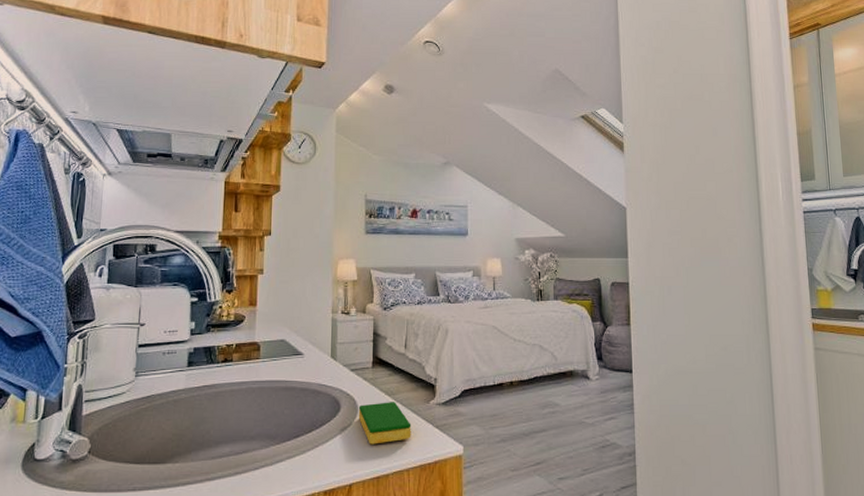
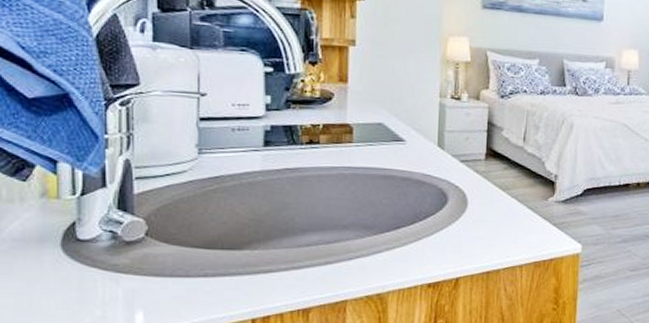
dish sponge: present [358,402,411,445] -> none [467,196,527,240]

